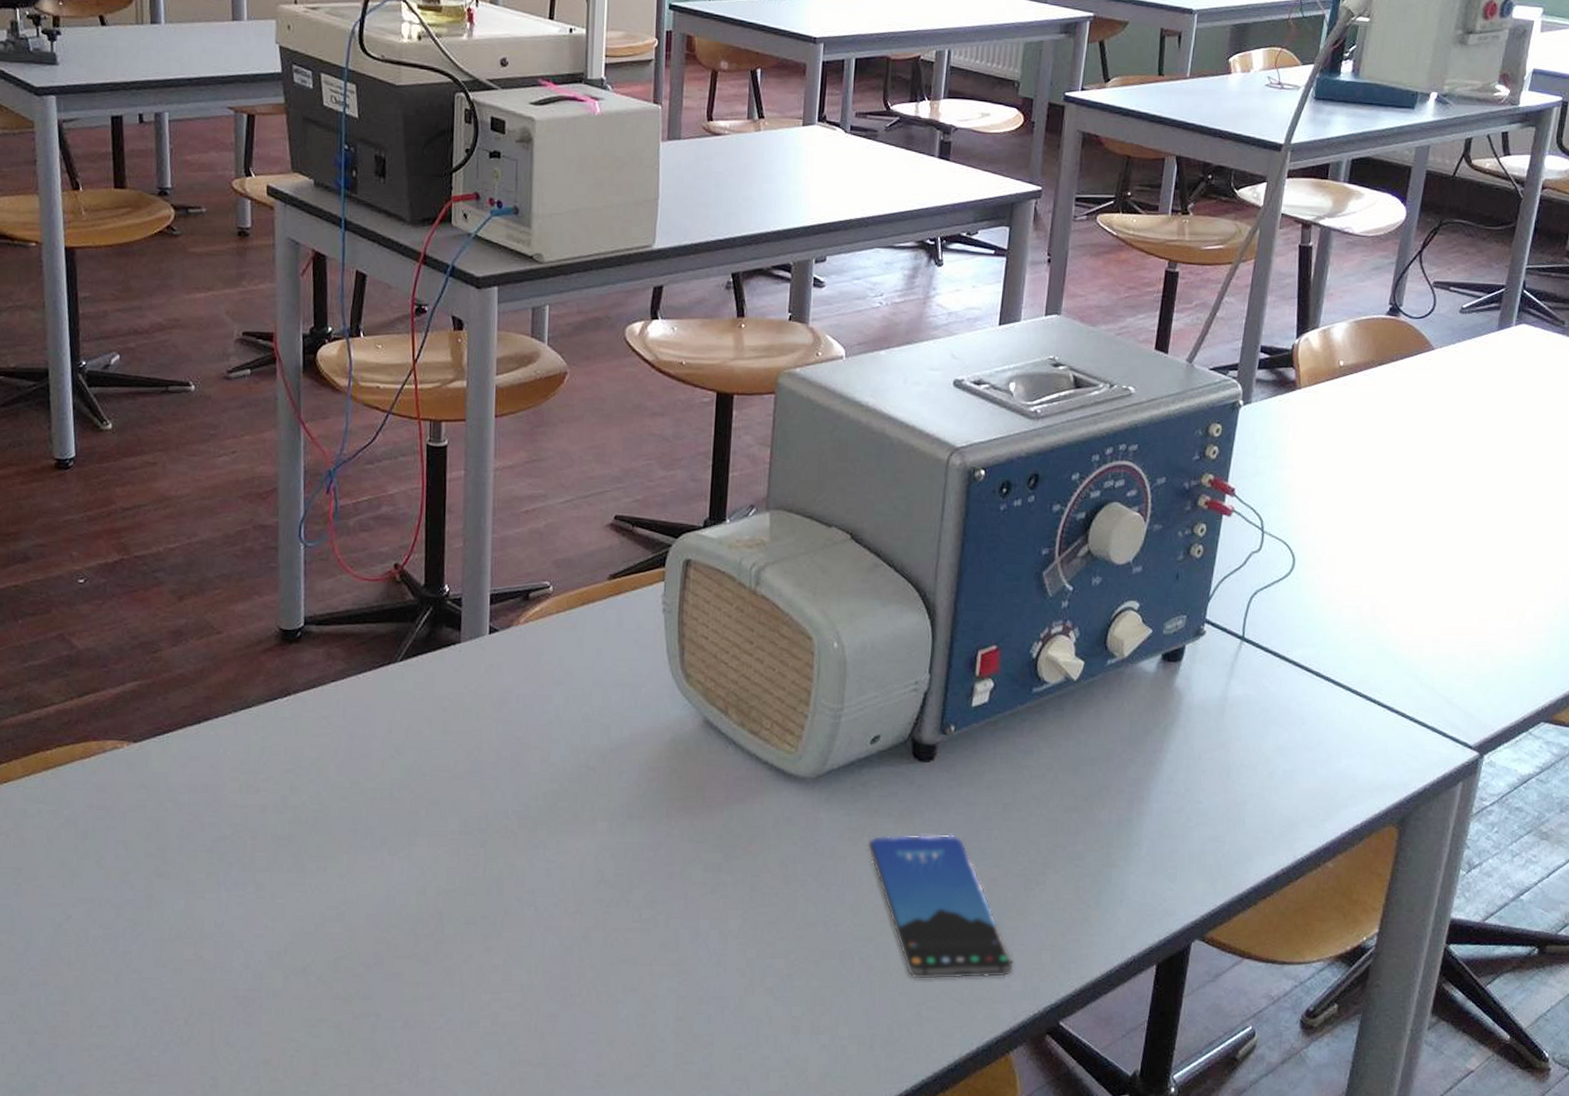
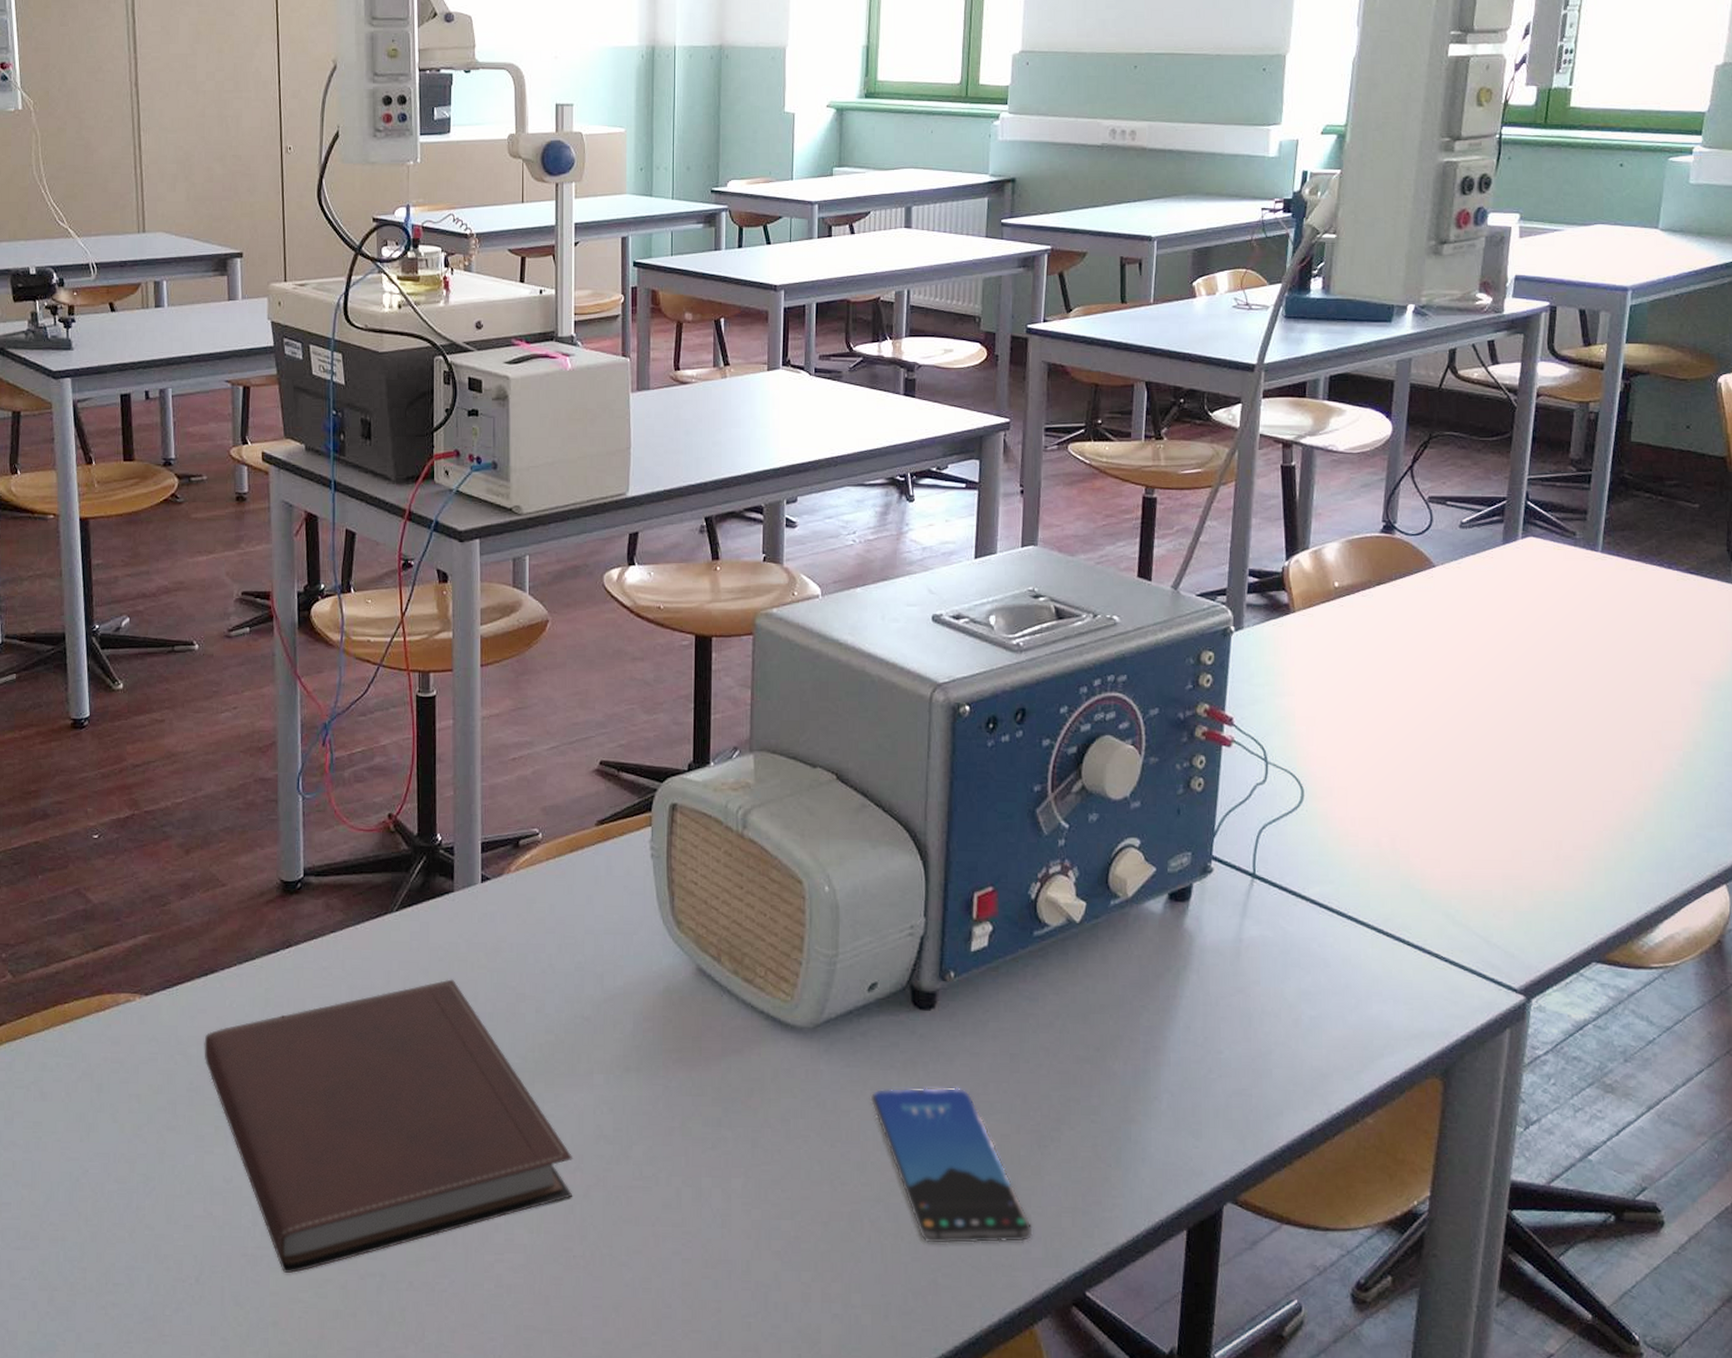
notebook: none [196,729,574,1014] -> present [204,979,573,1273]

